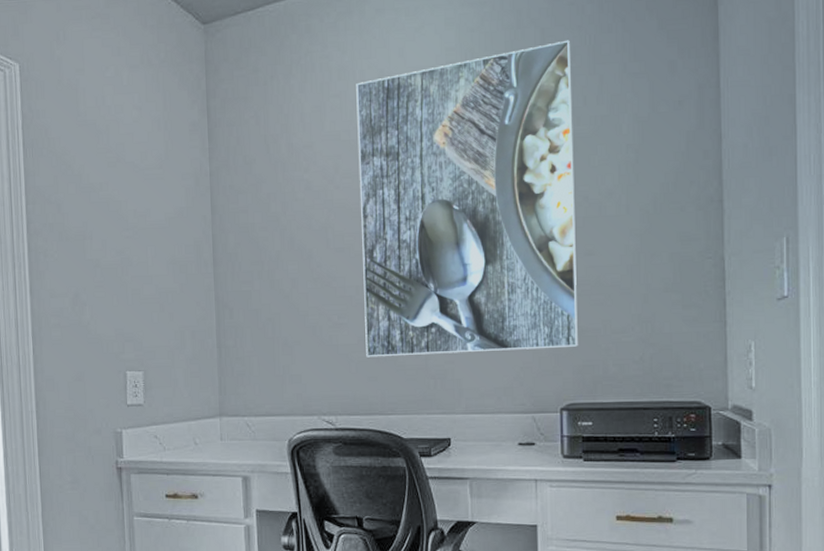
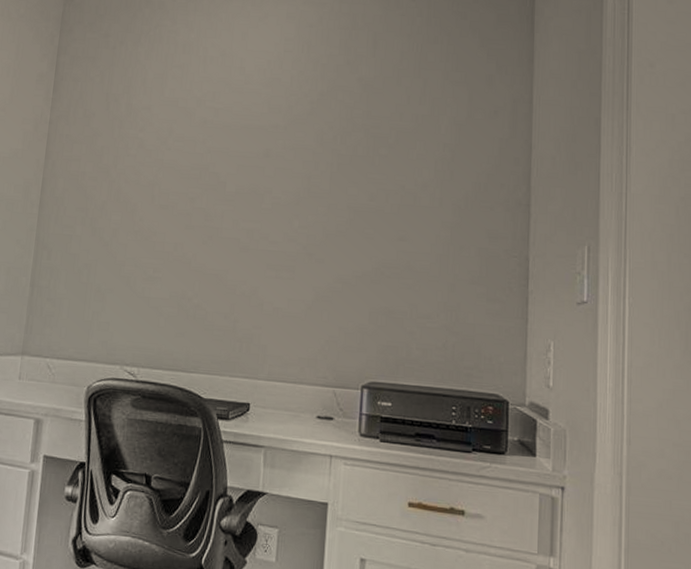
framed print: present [356,40,578,358] -> none [176,45,399,327]

